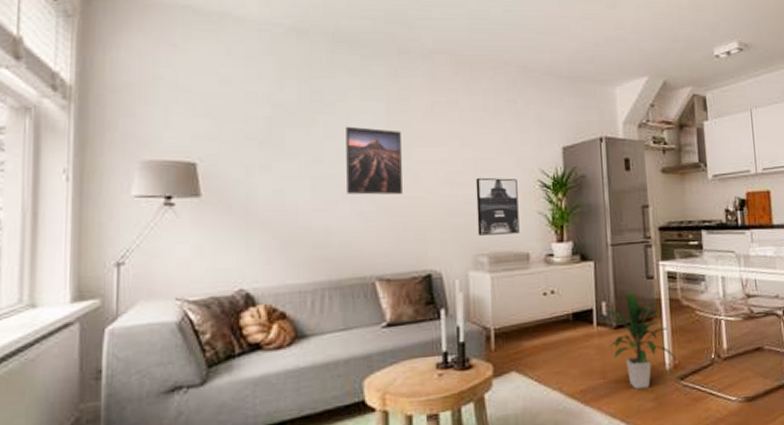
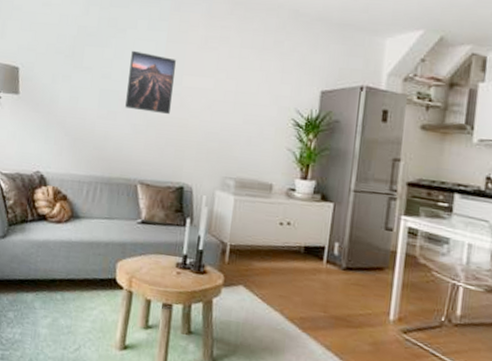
wall art: present [475,177,520,236] -> none [229,109,272,165]
indoor plant: present [602,290,676,389] -> none [333,236,402,332]

